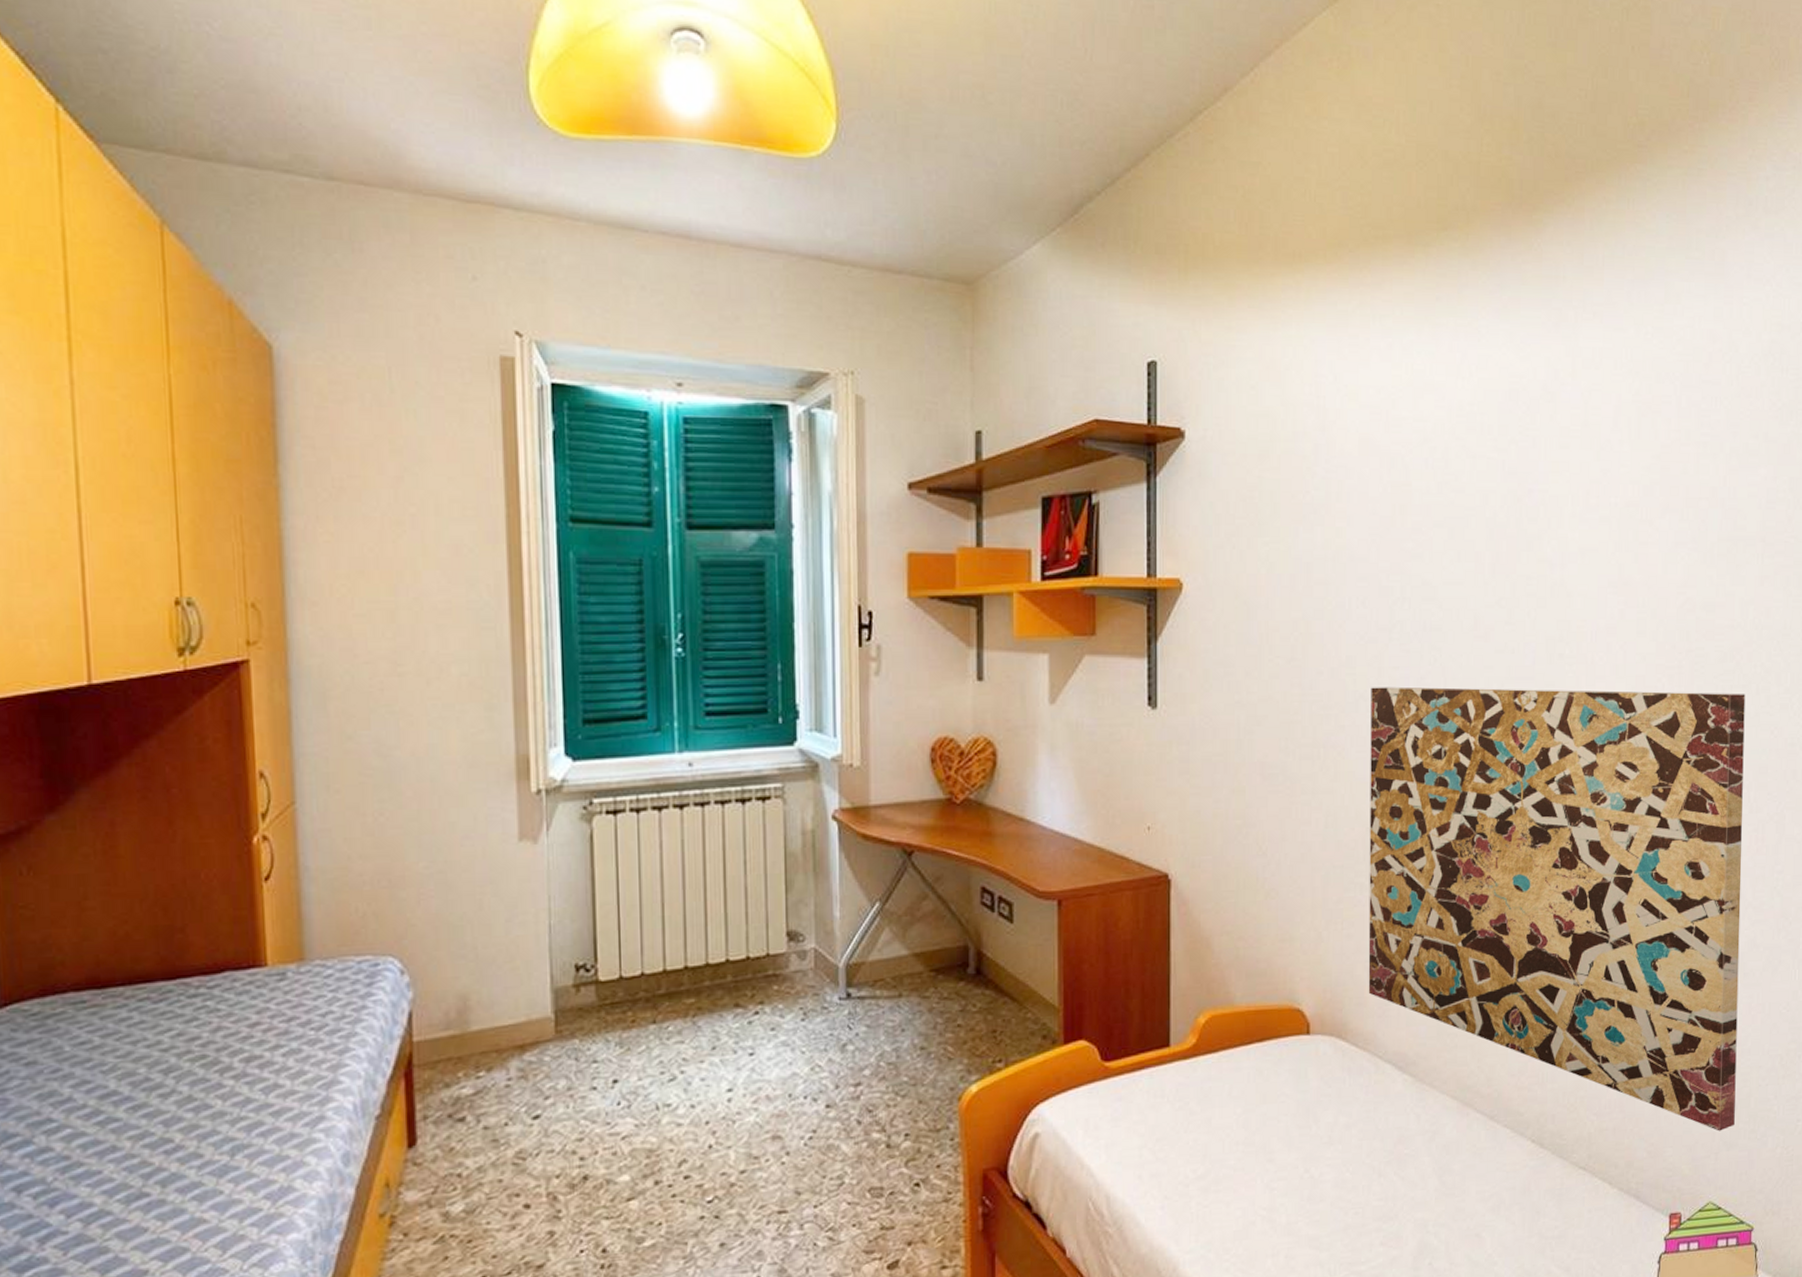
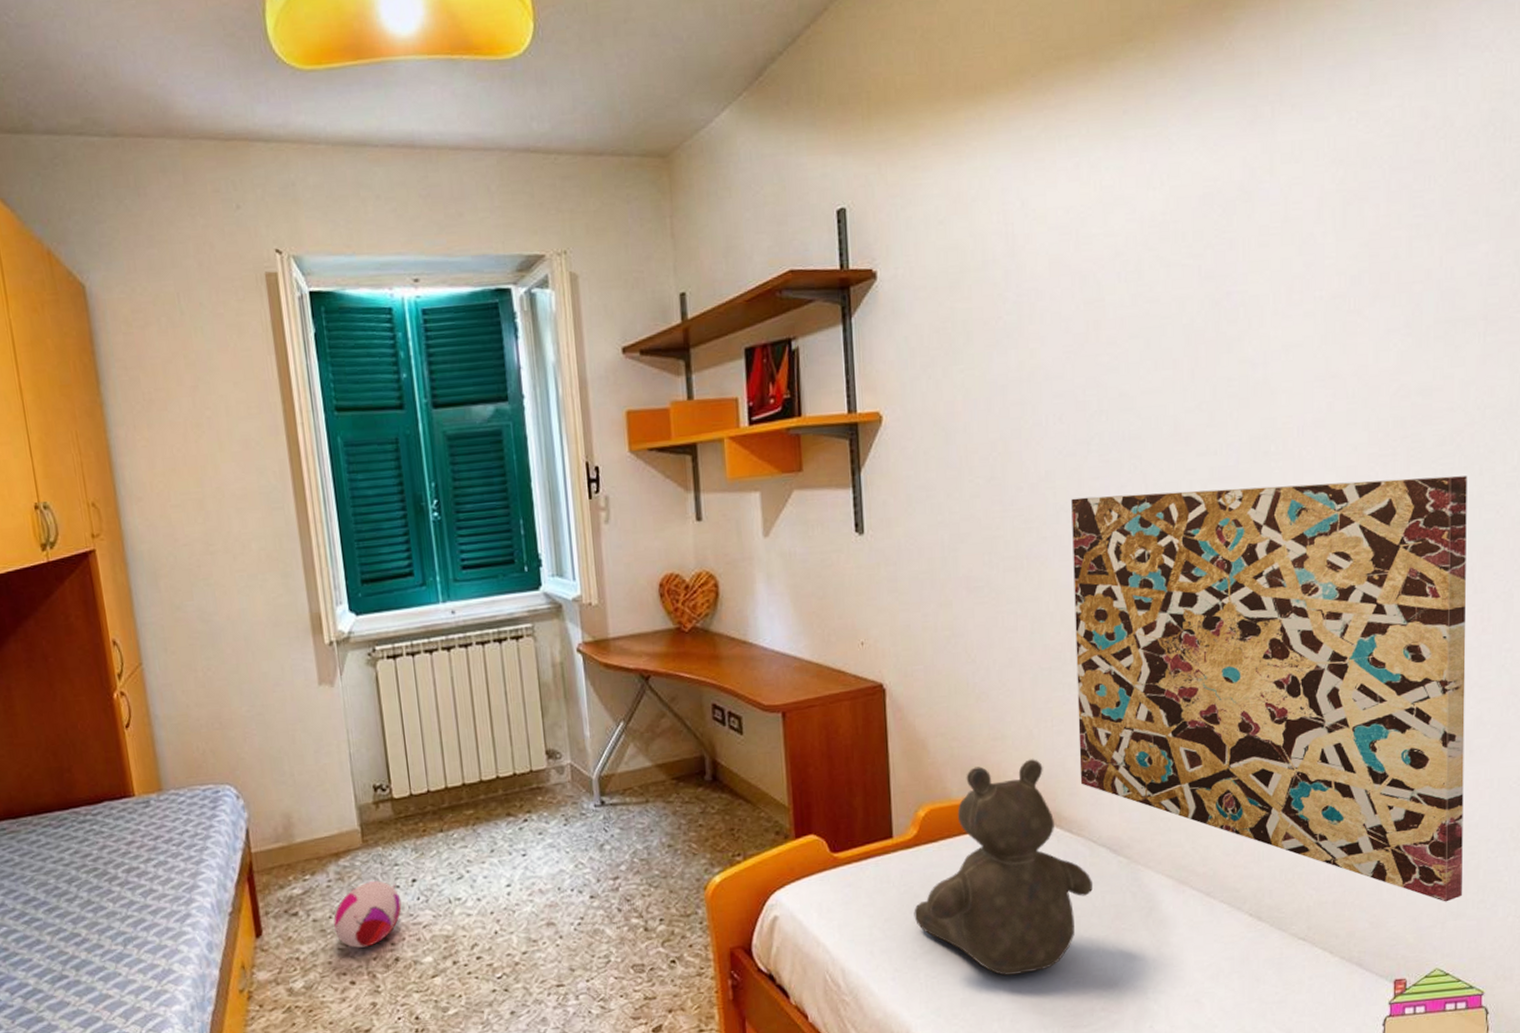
plush toy: none [510,1080,597,1163] -> present [333,881,402,948]
teddy bear: none [1188,964,1377,1206] -> present [913,759,1094,976]

